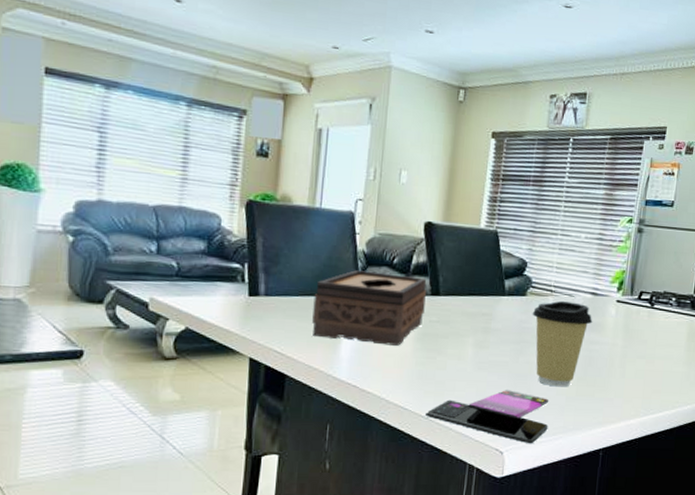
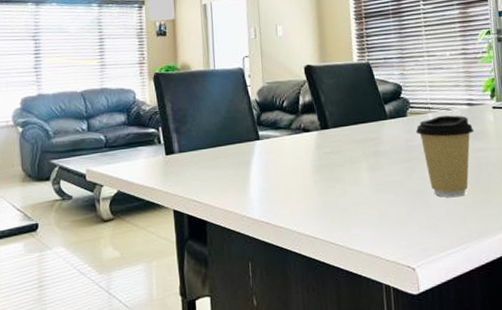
tissue box: present [312,270,427,346] -> none [220,115,318,183]
smartphone: present [424,390,549,444] -> none [335,206,454,257]

